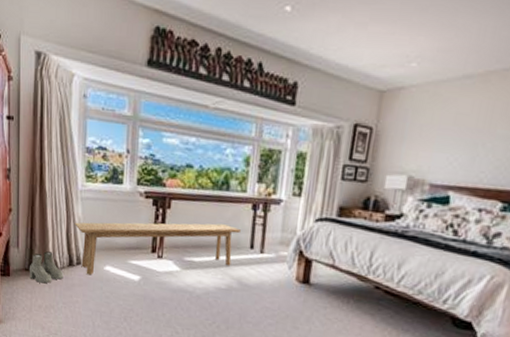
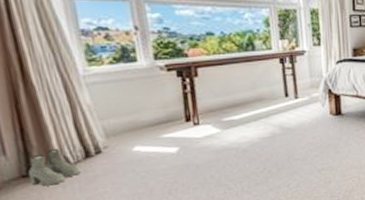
bench: present [74,222,240,276] -> none [82,81,273,162]

